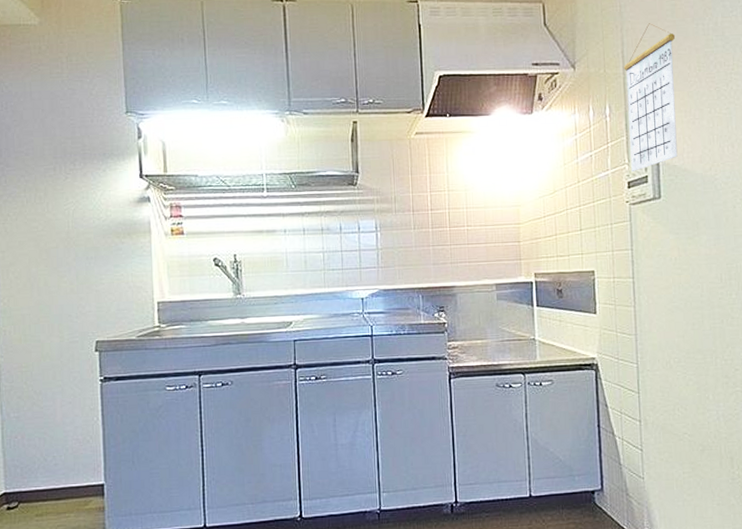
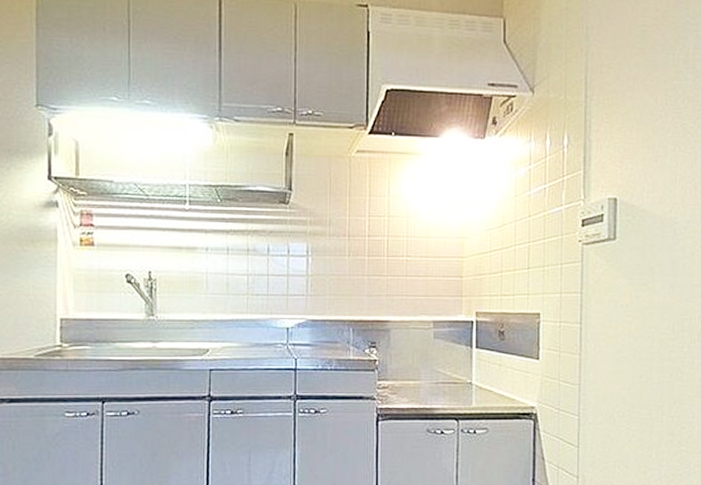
calendar: present [624,23,678,171] -> none [586,49,644,209]

